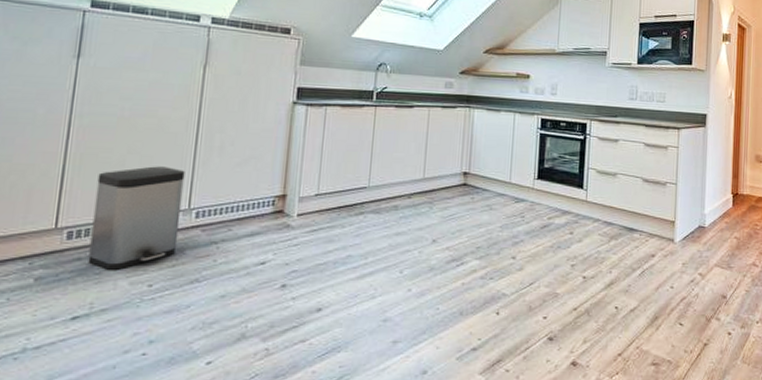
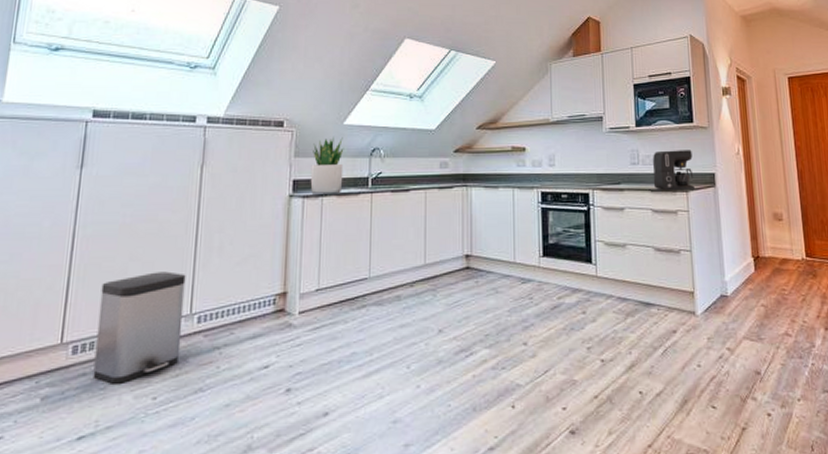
planter: none [314,49,351,105] -> present [310,137,344,195]
coffee maker: none [648,89,688,129] -> present [653,150,695,192]

